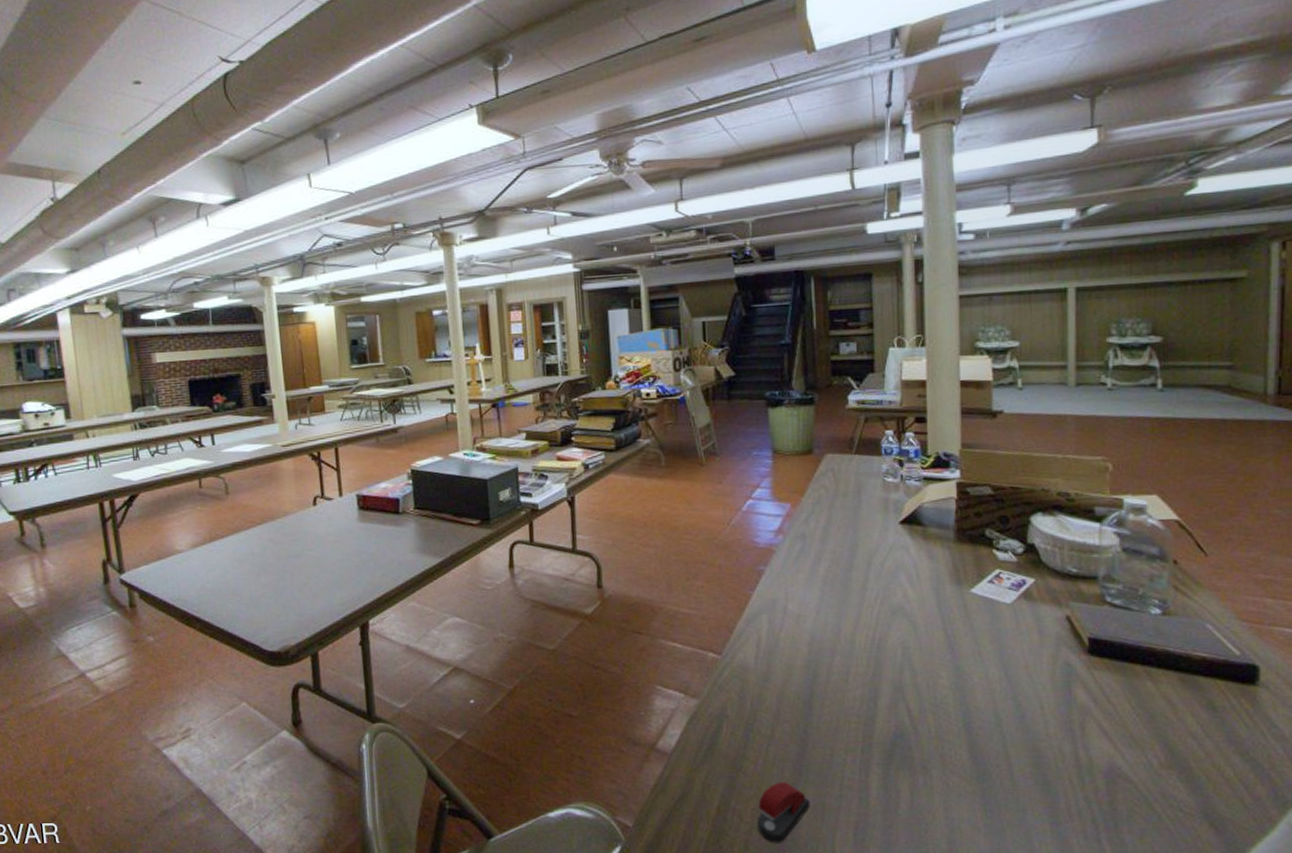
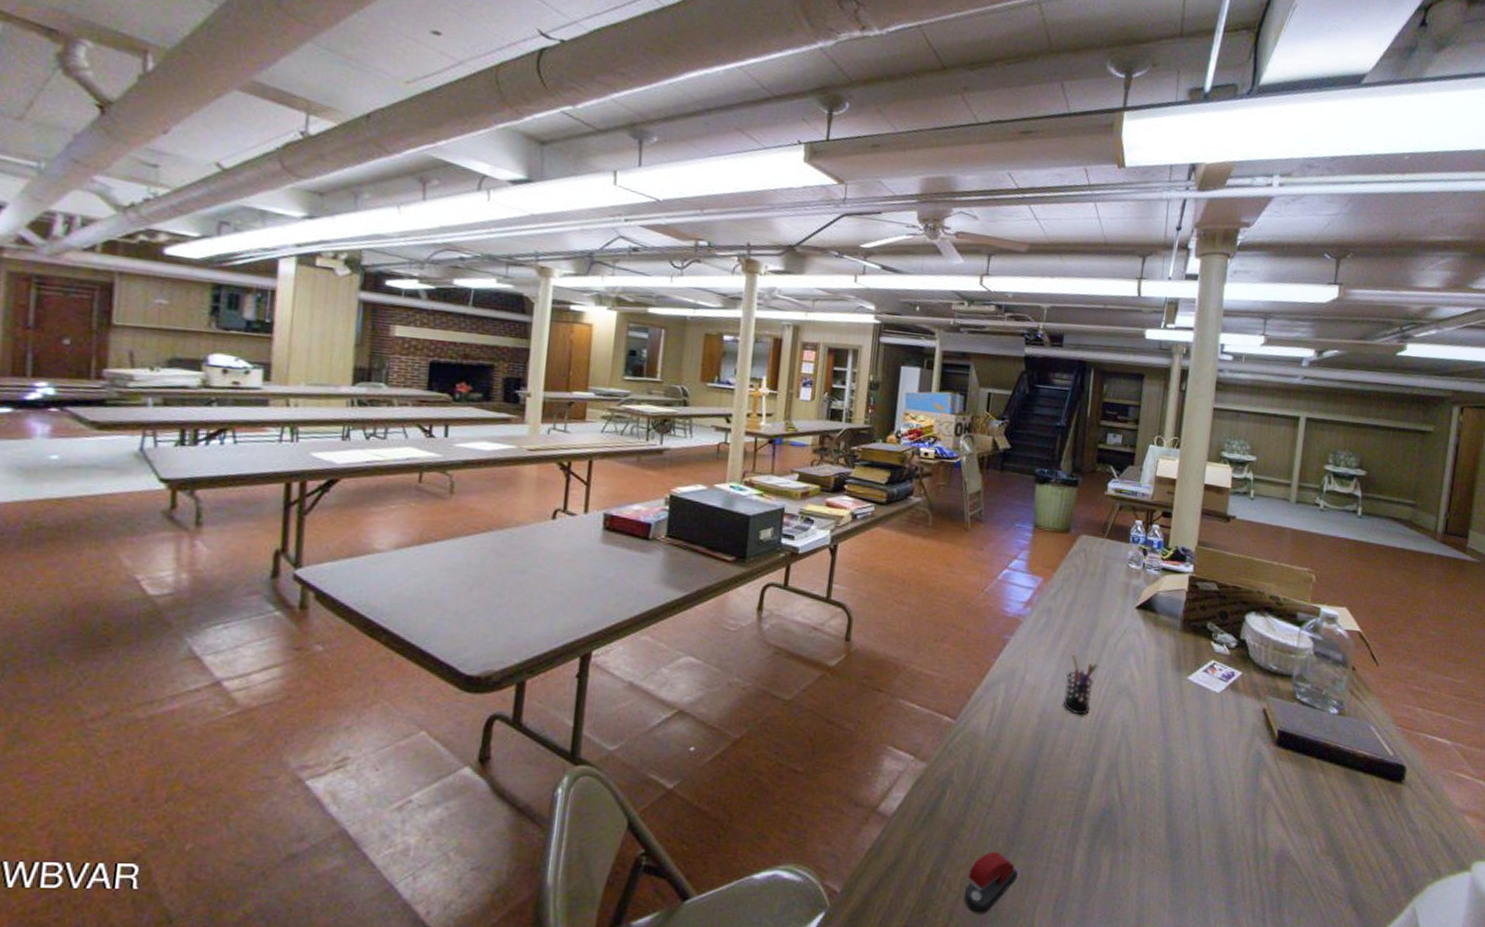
pen holder: none [832,579,865,640] -> present [1064,654,1097,715]

